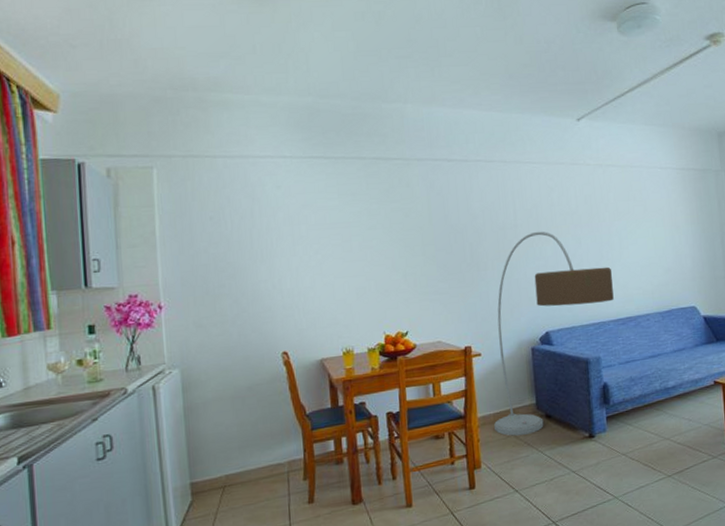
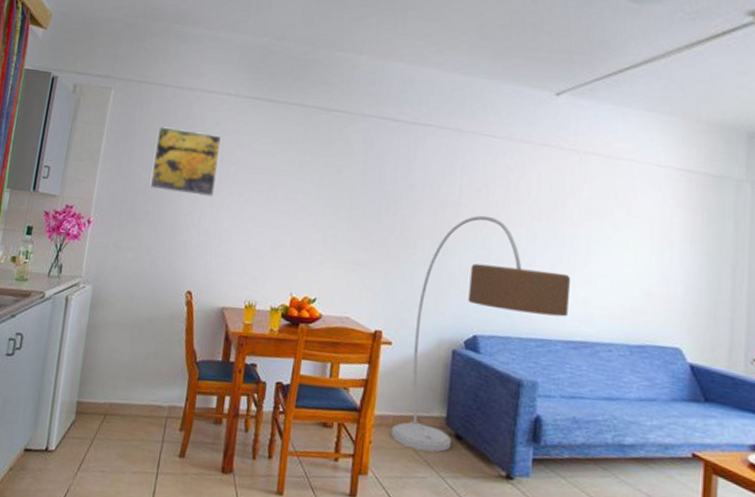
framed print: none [216,197,289,262] -> present [149,126,222,197]

